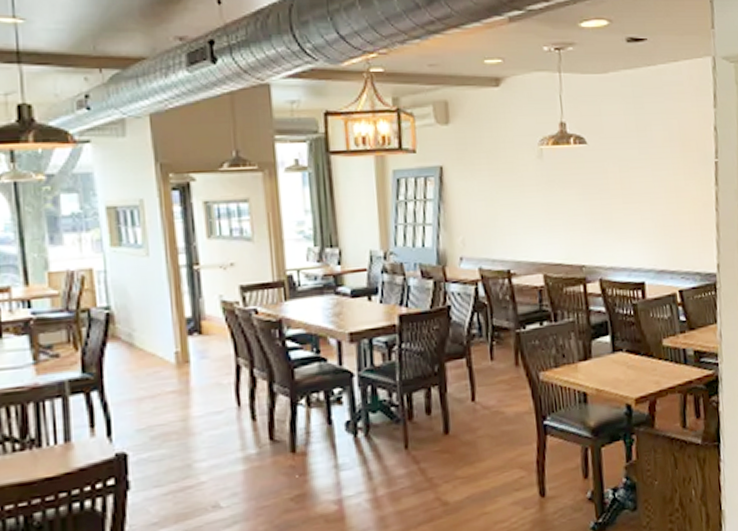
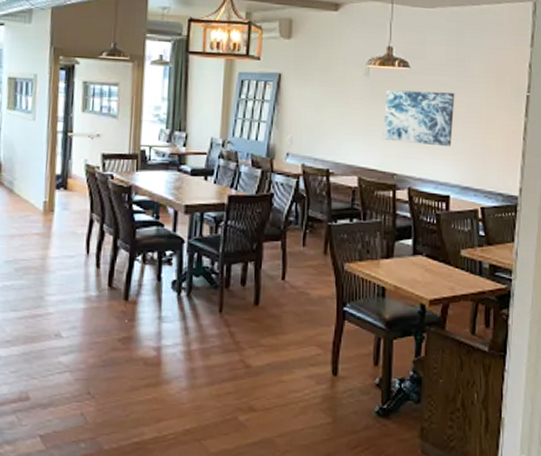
wall art: none [563,168,641,230] -> present [383,89,455,147]

